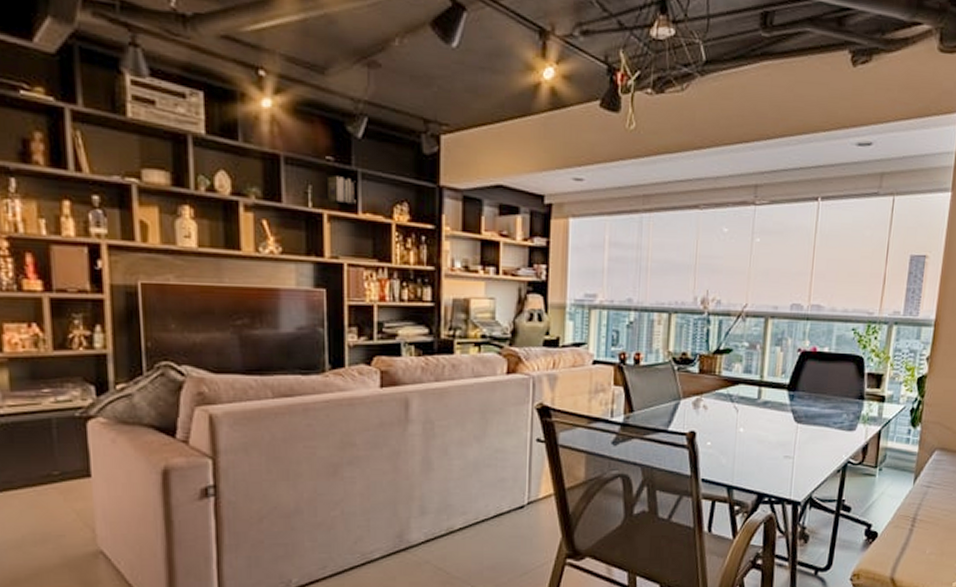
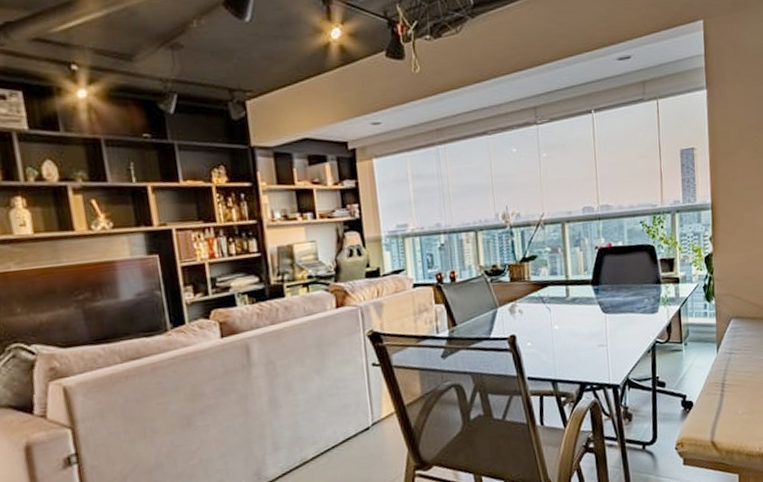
books: present [328,176,358,206] -> none [147,150,178,176]

